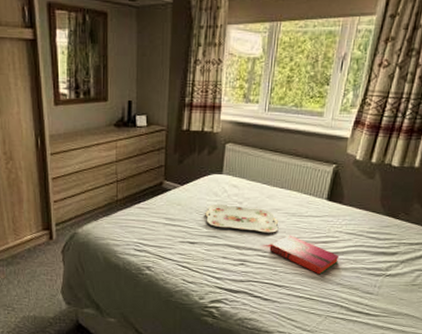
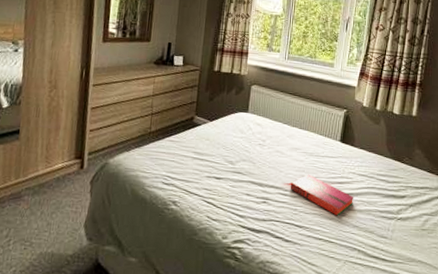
serving tray: present [205,204,279,233] -> none [231,141,298,172]

